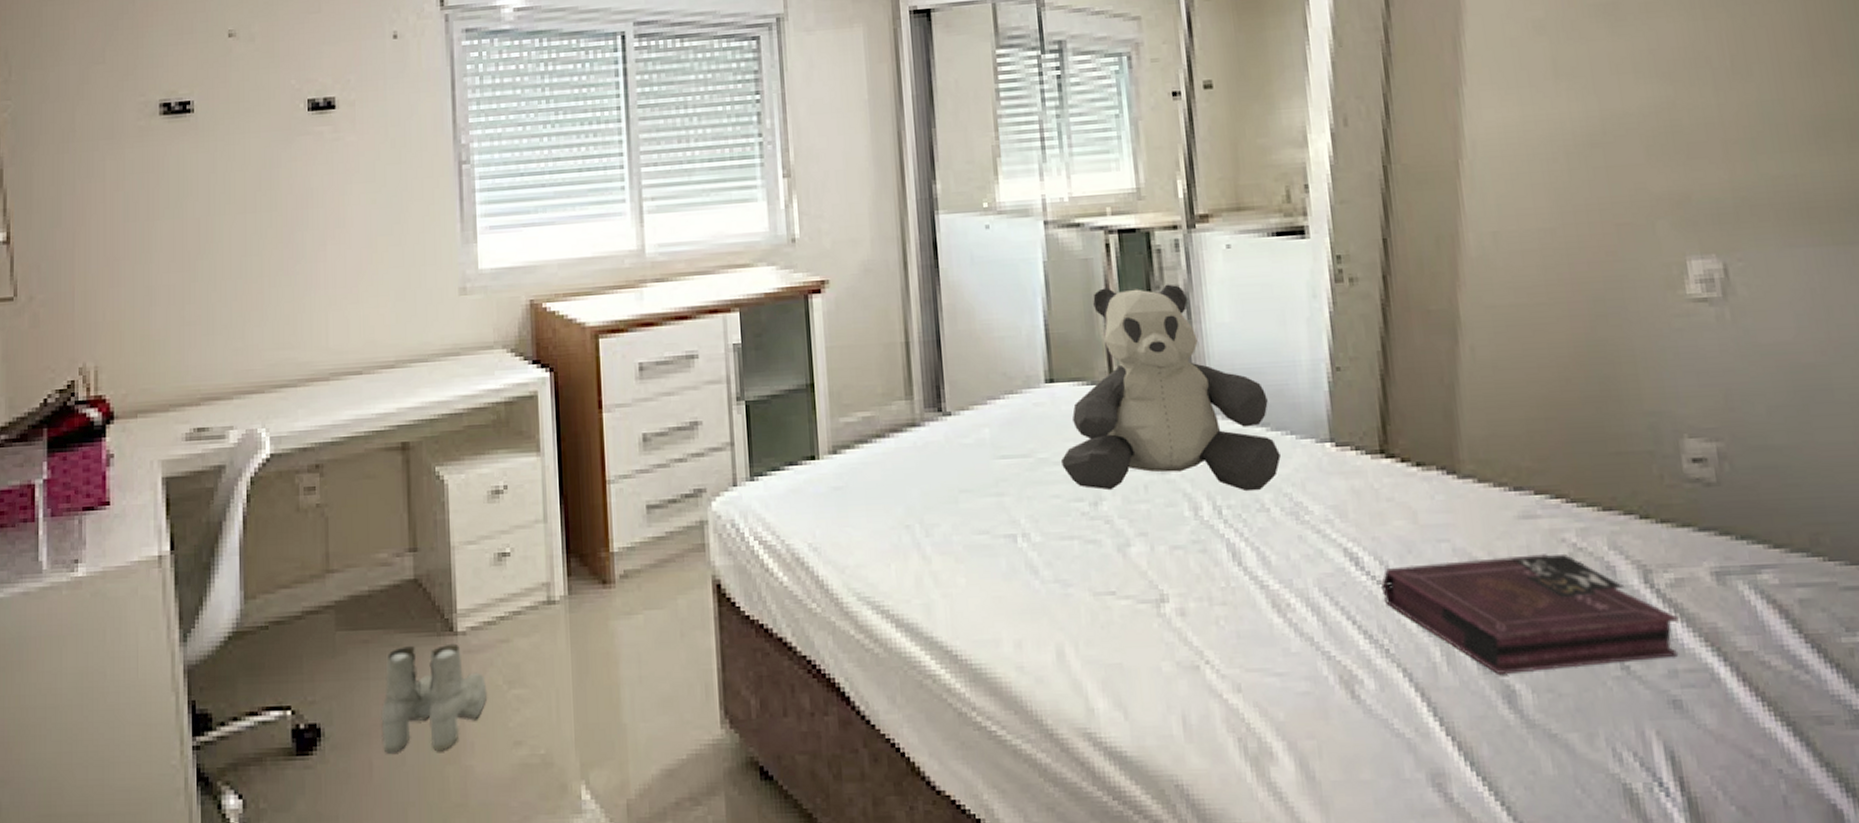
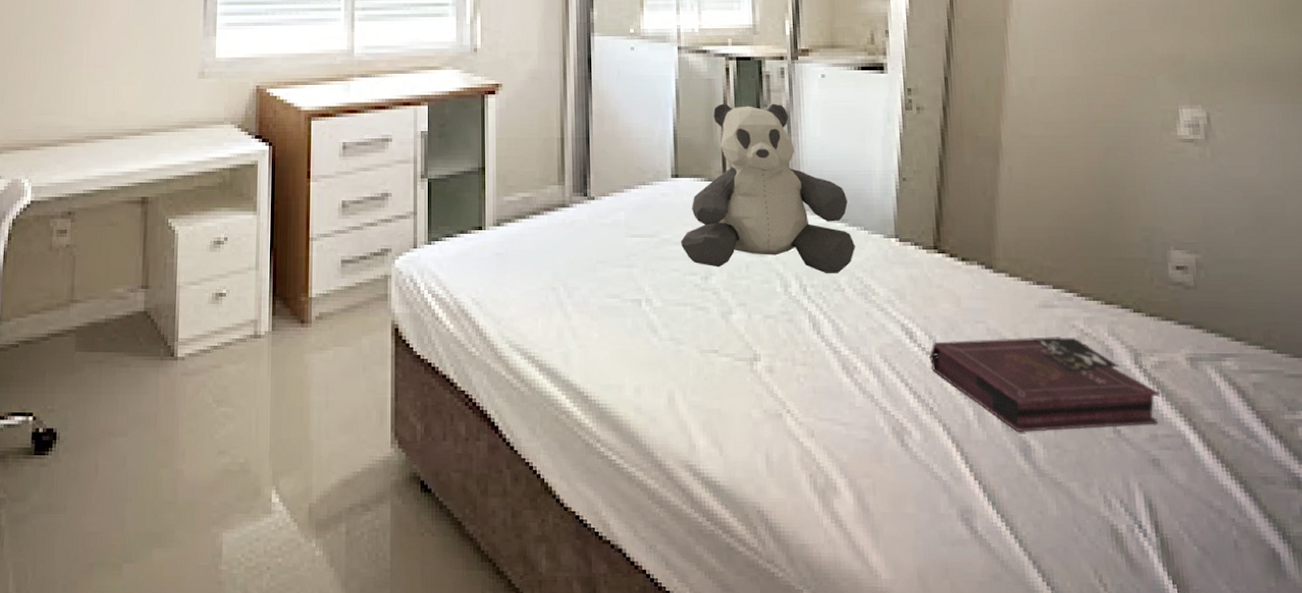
boots: present [381,643,488,753] -> none [108,366,199,456]

